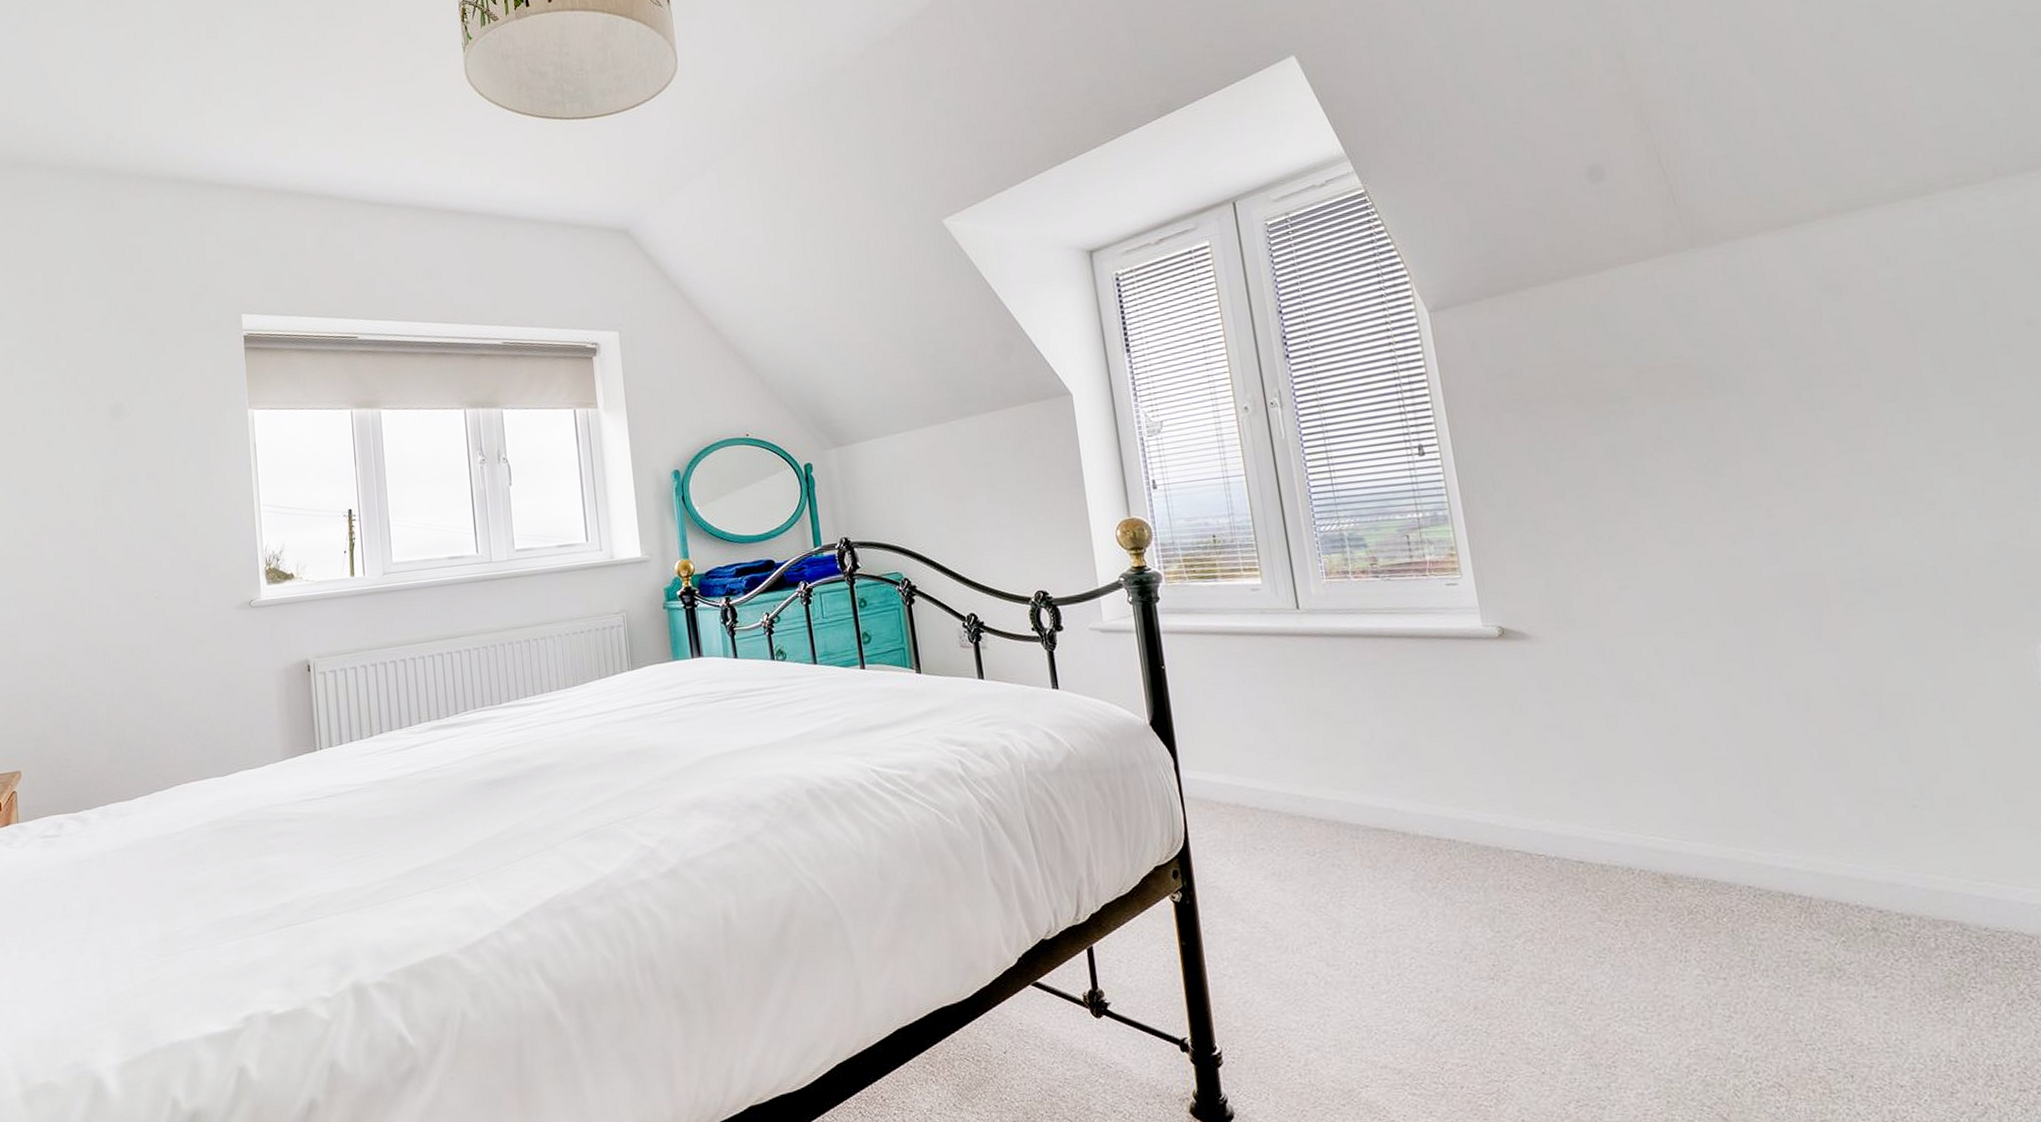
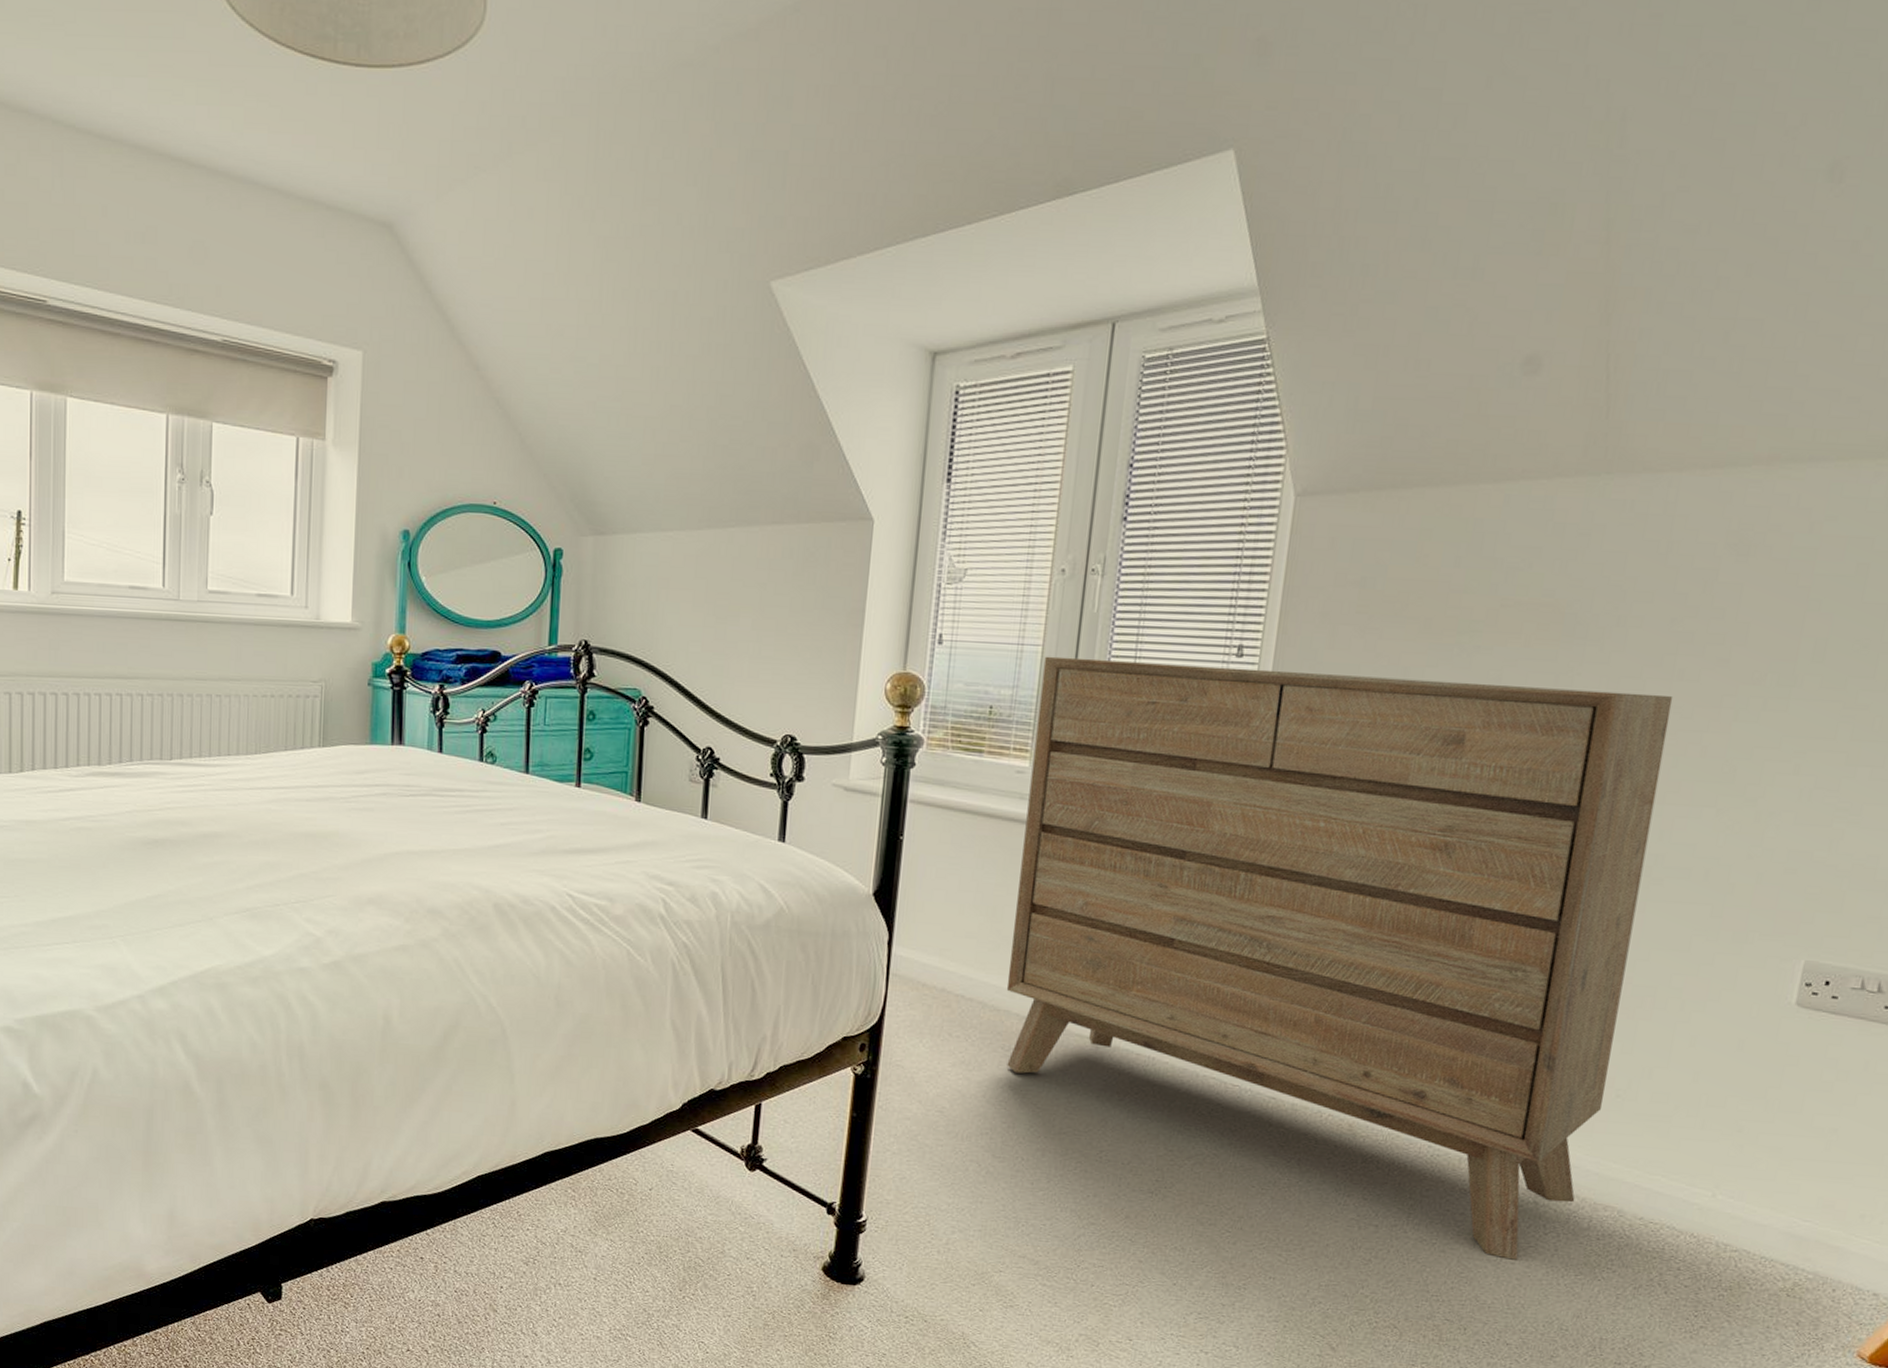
dresser: none [1249,424,1913,994] -> present [1006,656,1674,1260]

